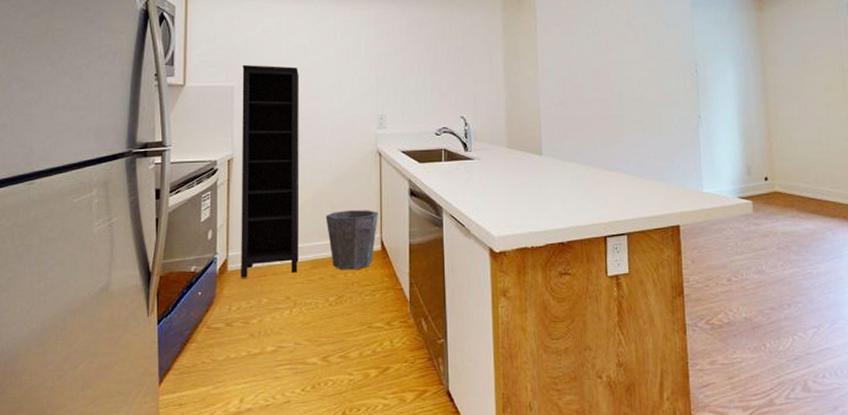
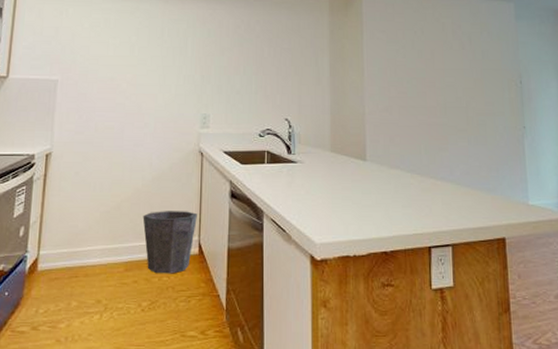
bookcase: present [241,64,300,278] -> none [51,58,125,279]

